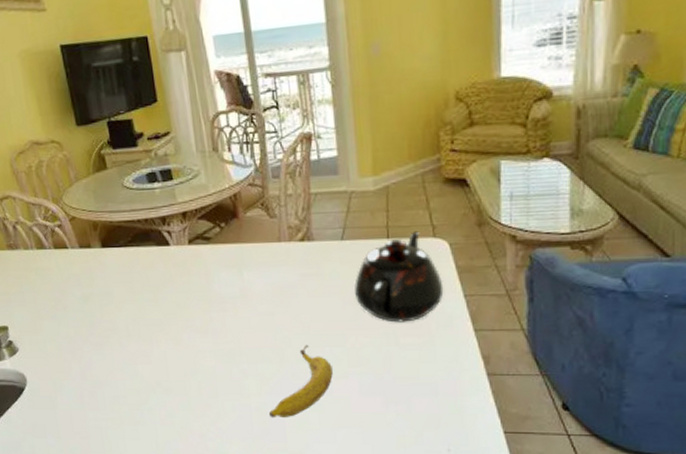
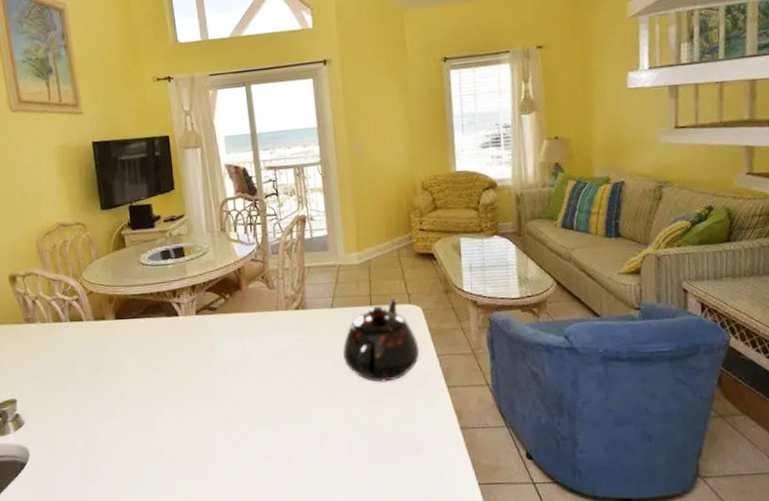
banana: present [269,345,333,418] -> none [266,407,325,482]

